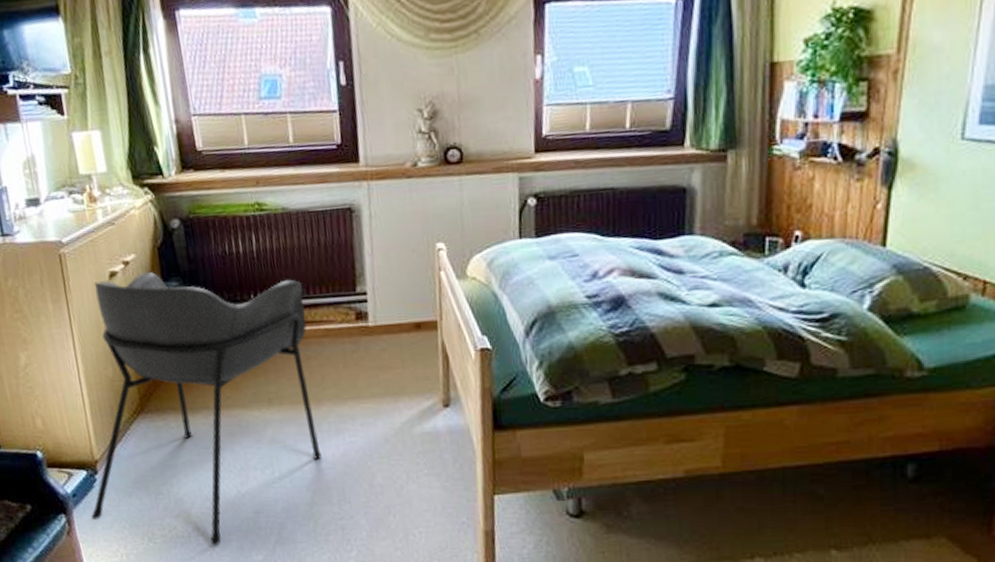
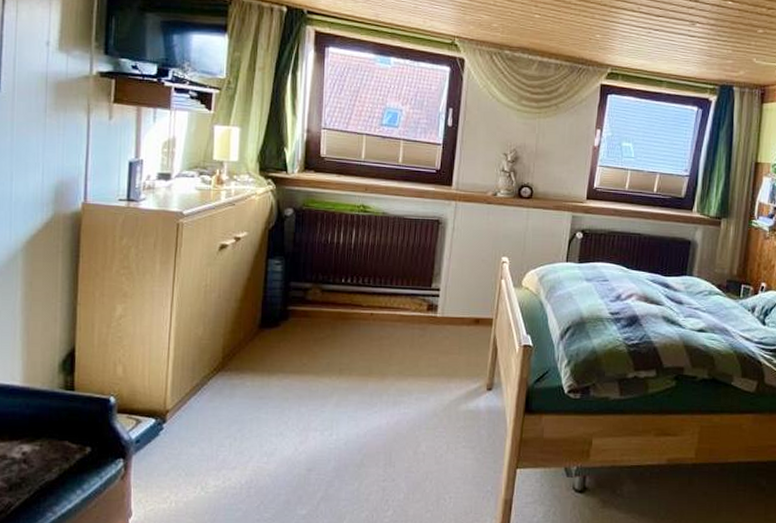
armchair: present [91,271,322,546] -> none [150,248,388,499]

